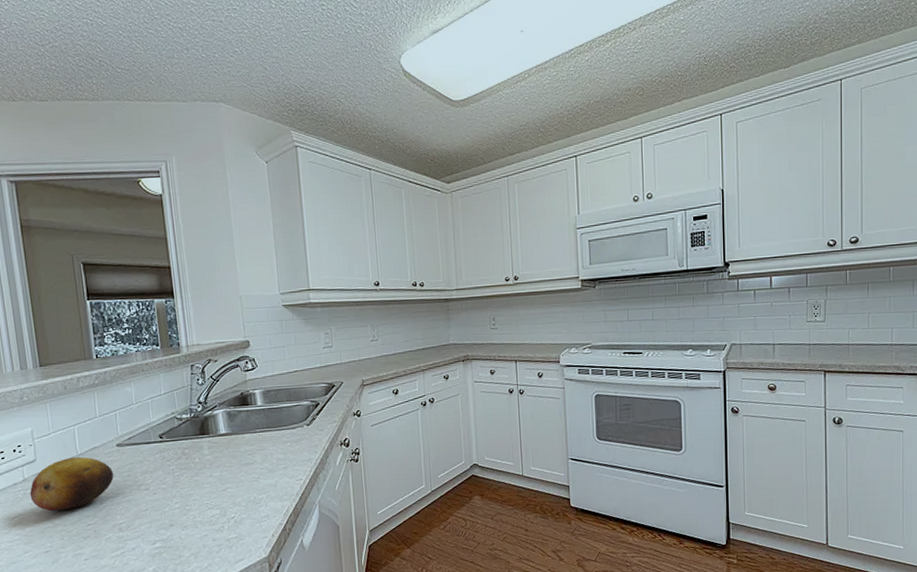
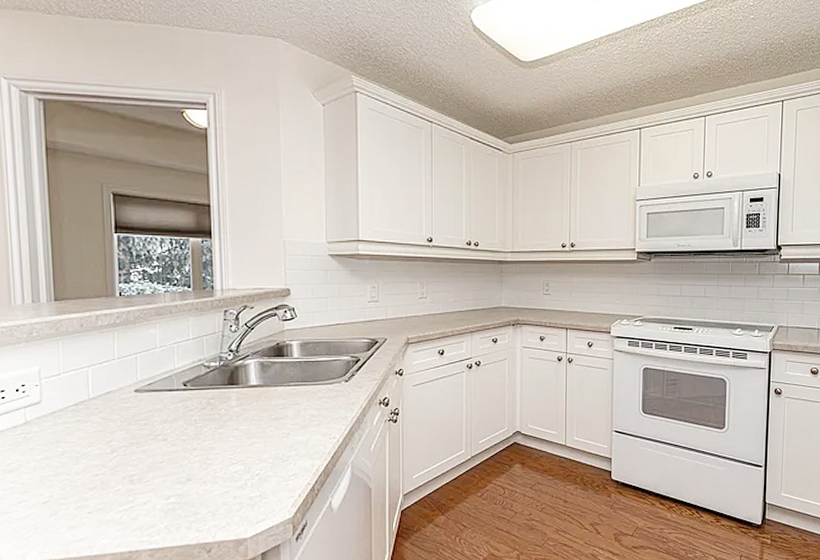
fruit: present [29,457,114,511] -> none [31,401,128,459]

